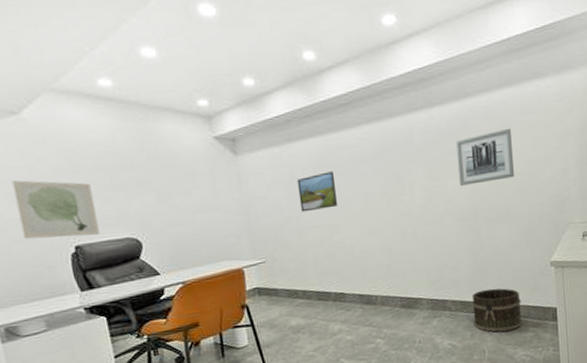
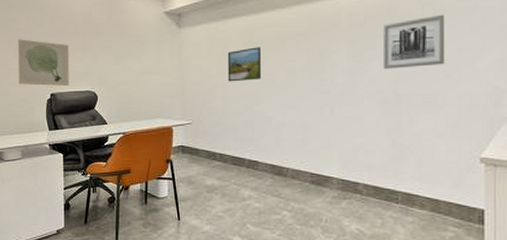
bucket: present [472,288,522,332] -> none [386,177,441,226]

